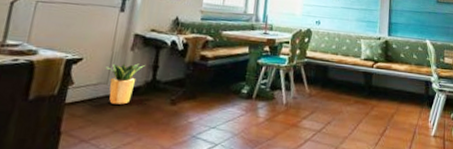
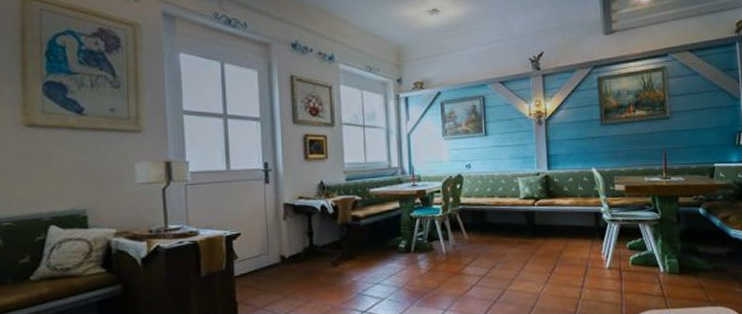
potted plant: present [105,63,146,105] -> none [263,231,301,272]

